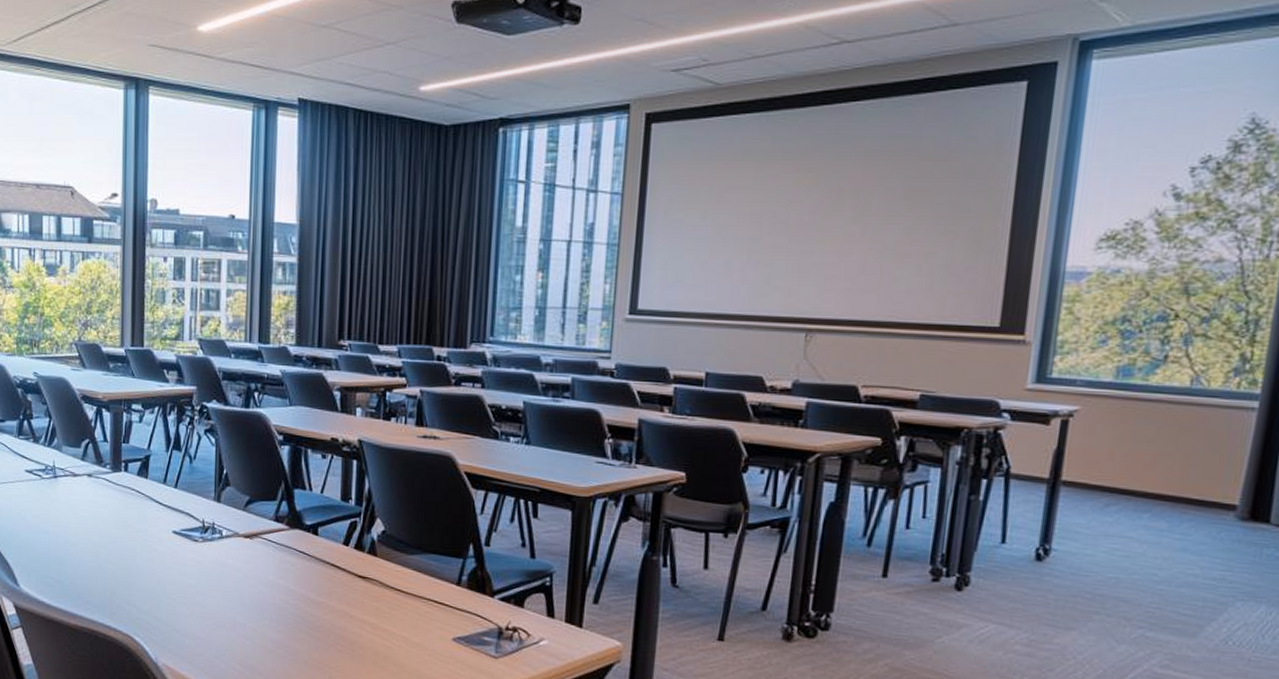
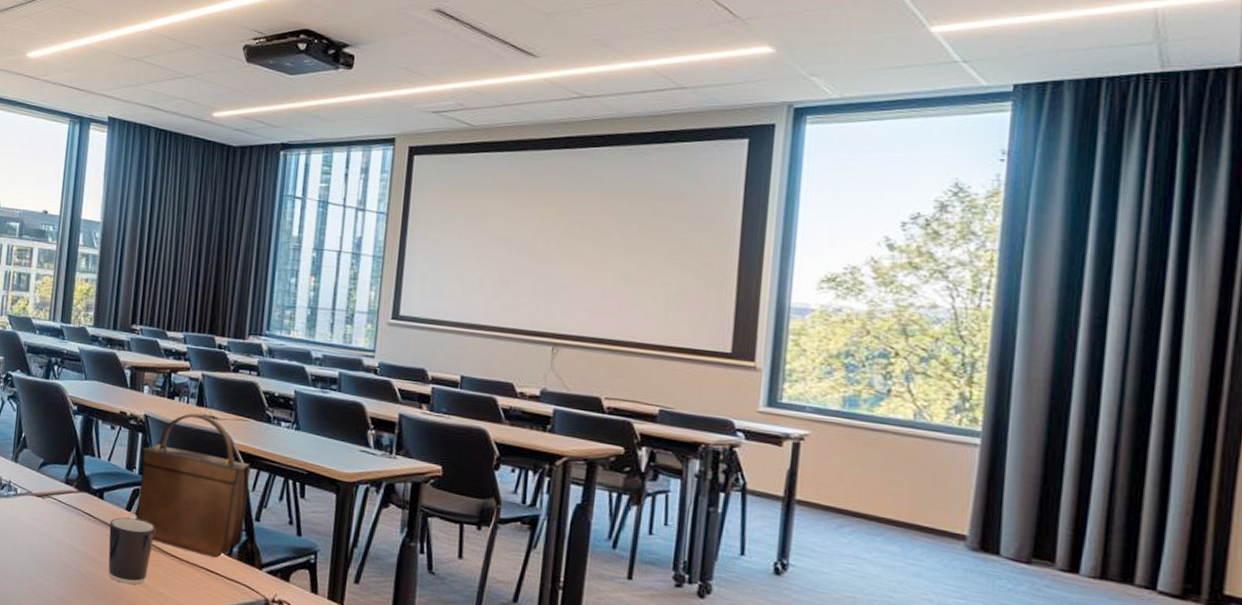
mug: none [326,552,377,624] -> present [108,517,156,585]
handbag: none [354,434,478,588] -> present [135,413,251,558]

